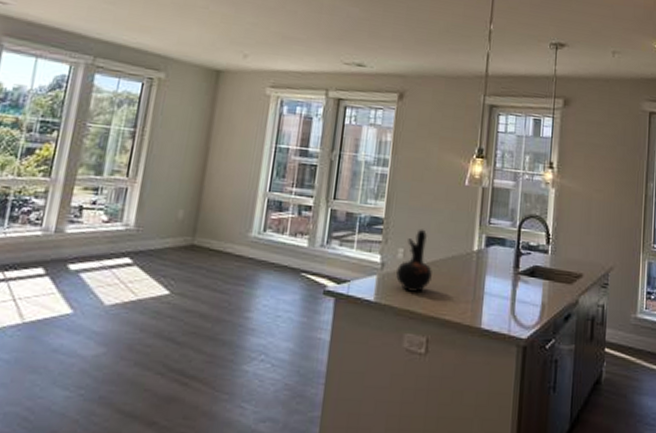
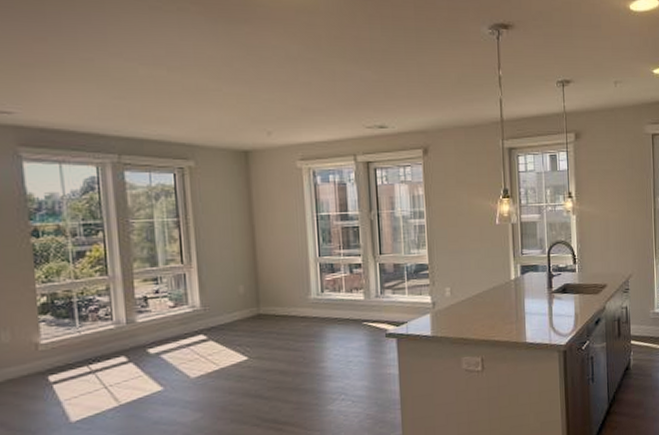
ceramic jug: present [396,229,432,292] -> none [447,268,478,323]

